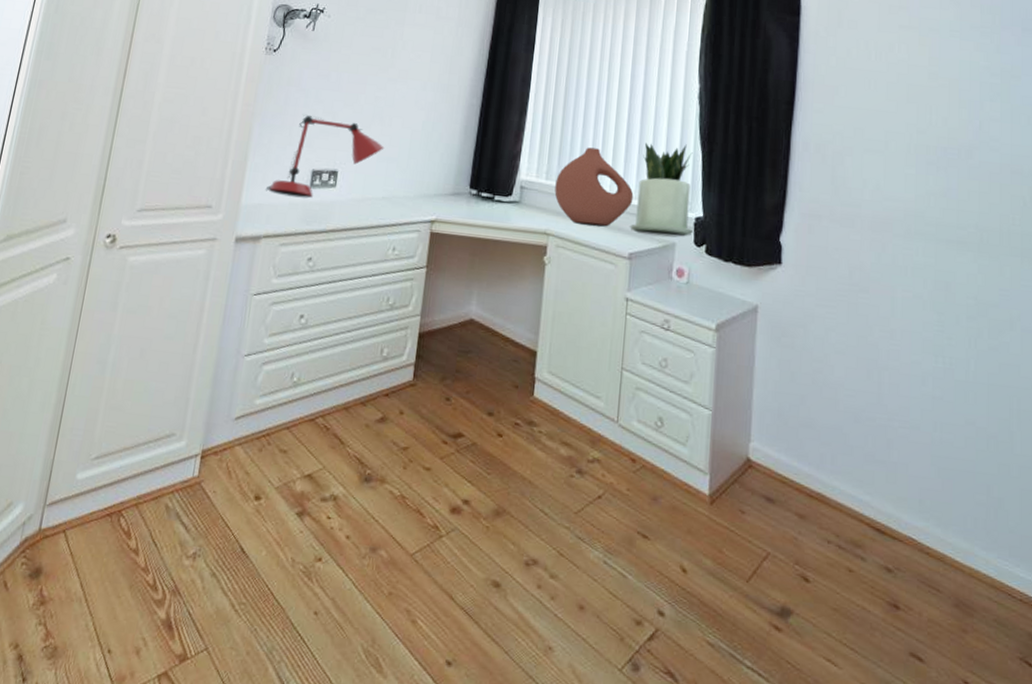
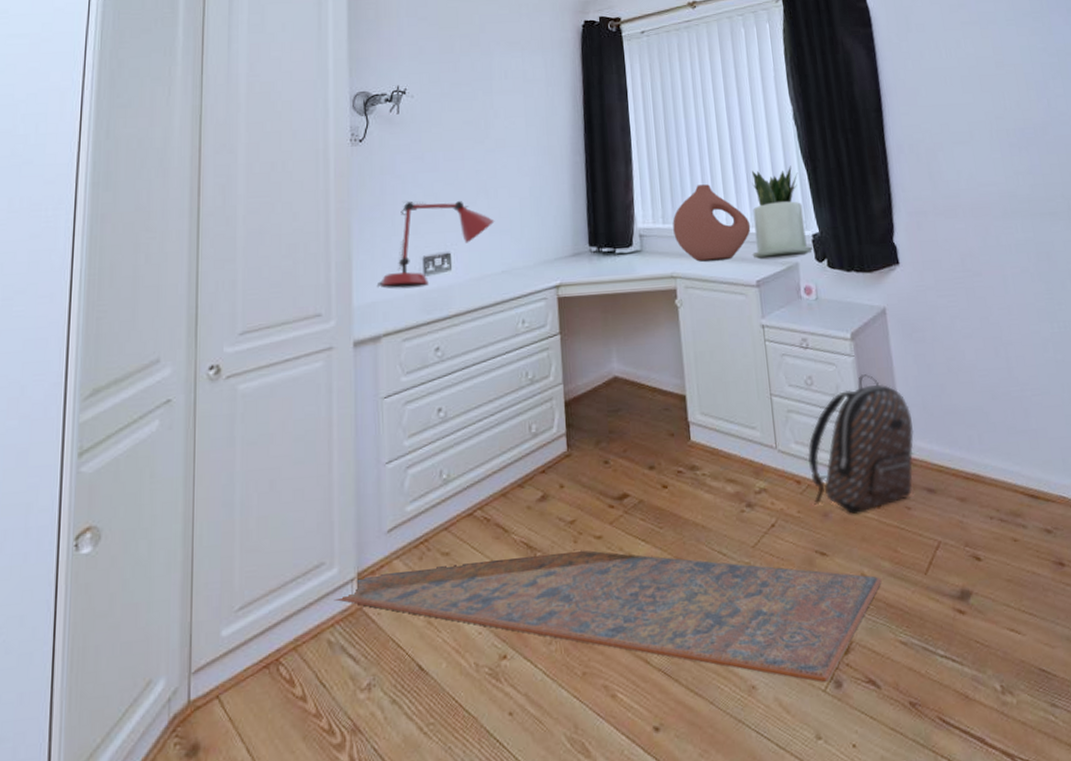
rug: none [177,456,700,662] -> present [334,549,882,683]
backpack: none [645,368,764,505] -> present [807,374,914,514]

